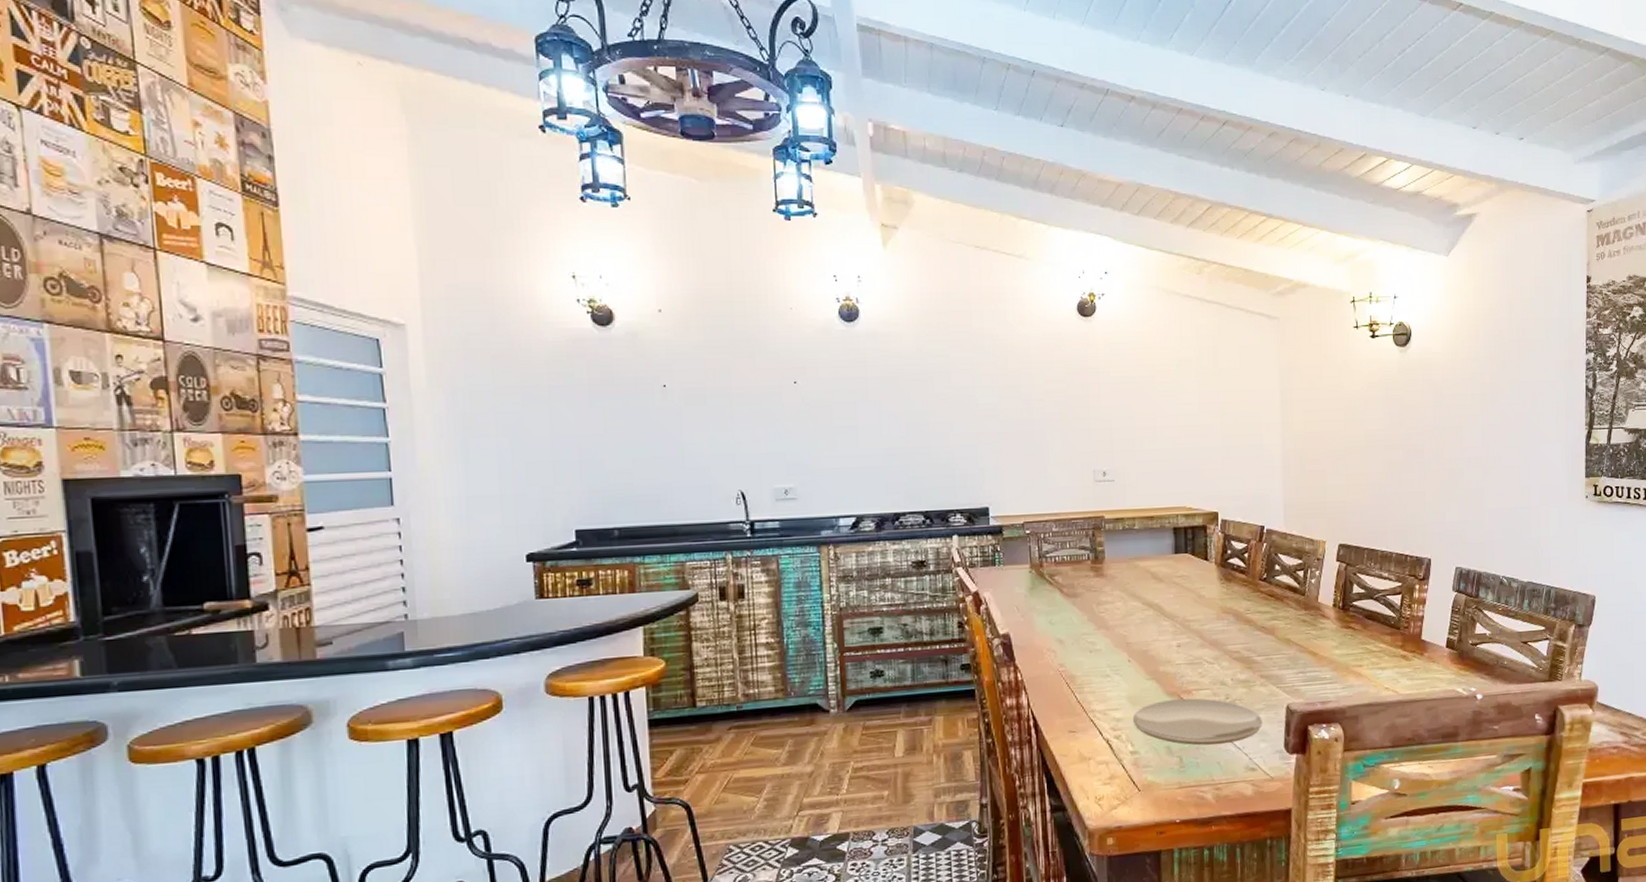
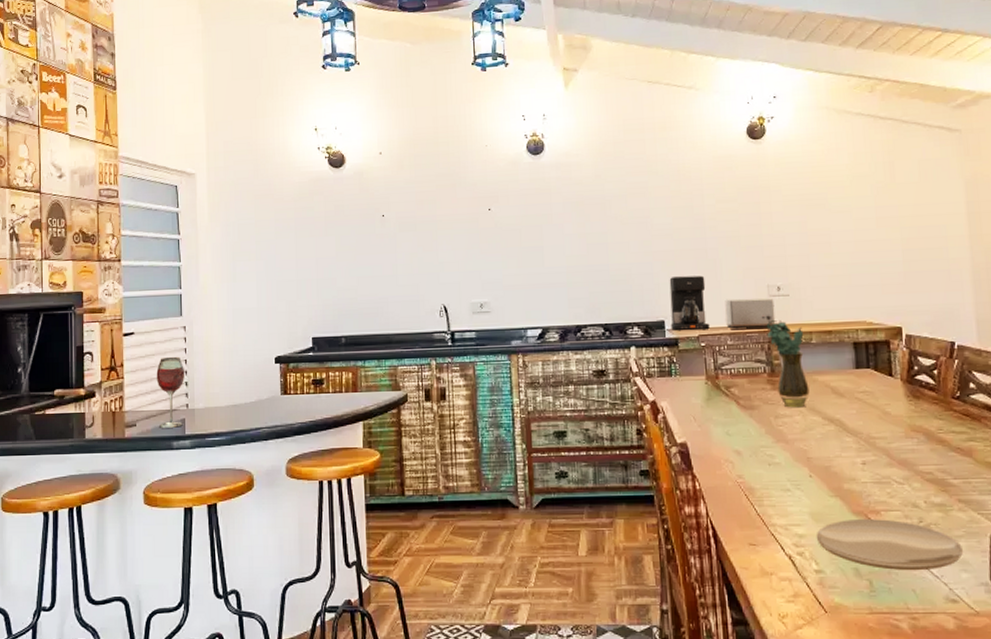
wineglass: none [359,555,401,645] -> present [156,356,184,428]
coffee maker: none [994,460,1035,519] -> present [669,275,710,332]
toaster: none [1051,484,1101,517] -> present [725,298,776,330]
vase: none [1091,504,1131,595] -> present [766,318,810,408]

